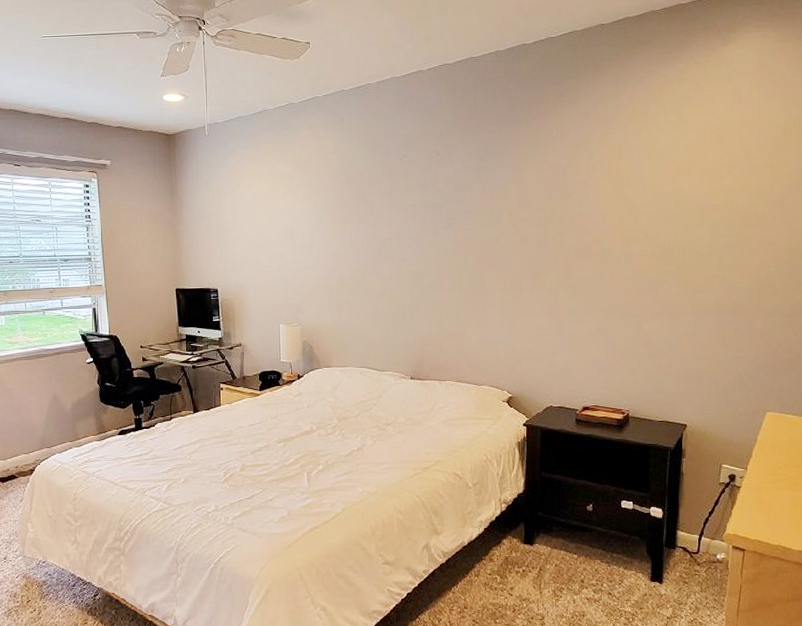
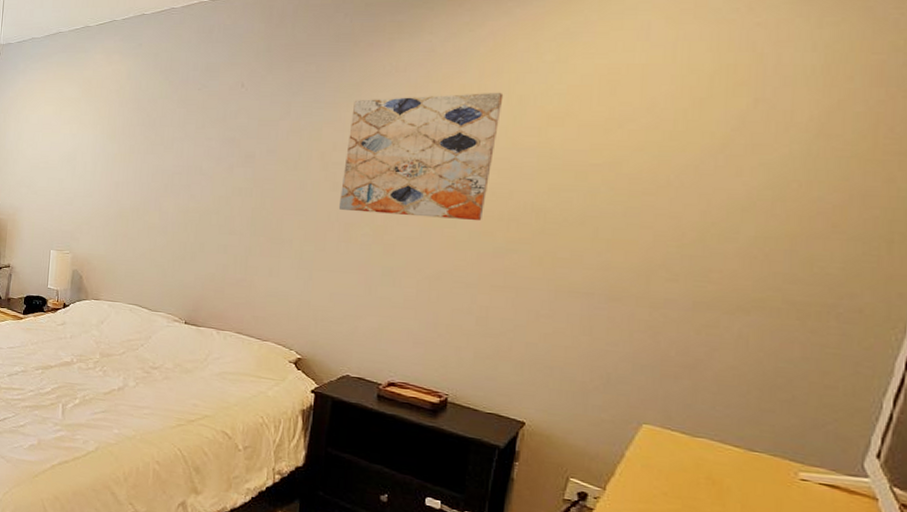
wall art: none [528,149,645,261] -> present [338,92,504,221]

